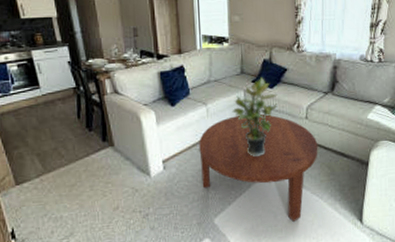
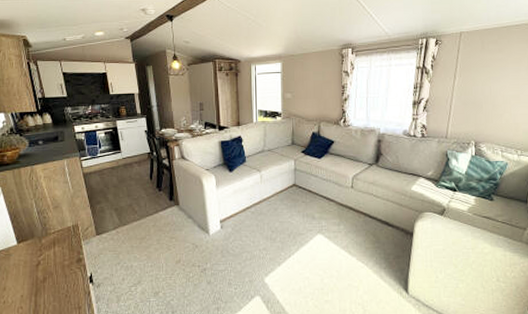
coffee table: present [199,114,318,222] -> none [253,182,364,286]
potted plant: present [232,77,278,157] -> none [283,148,325,221]

